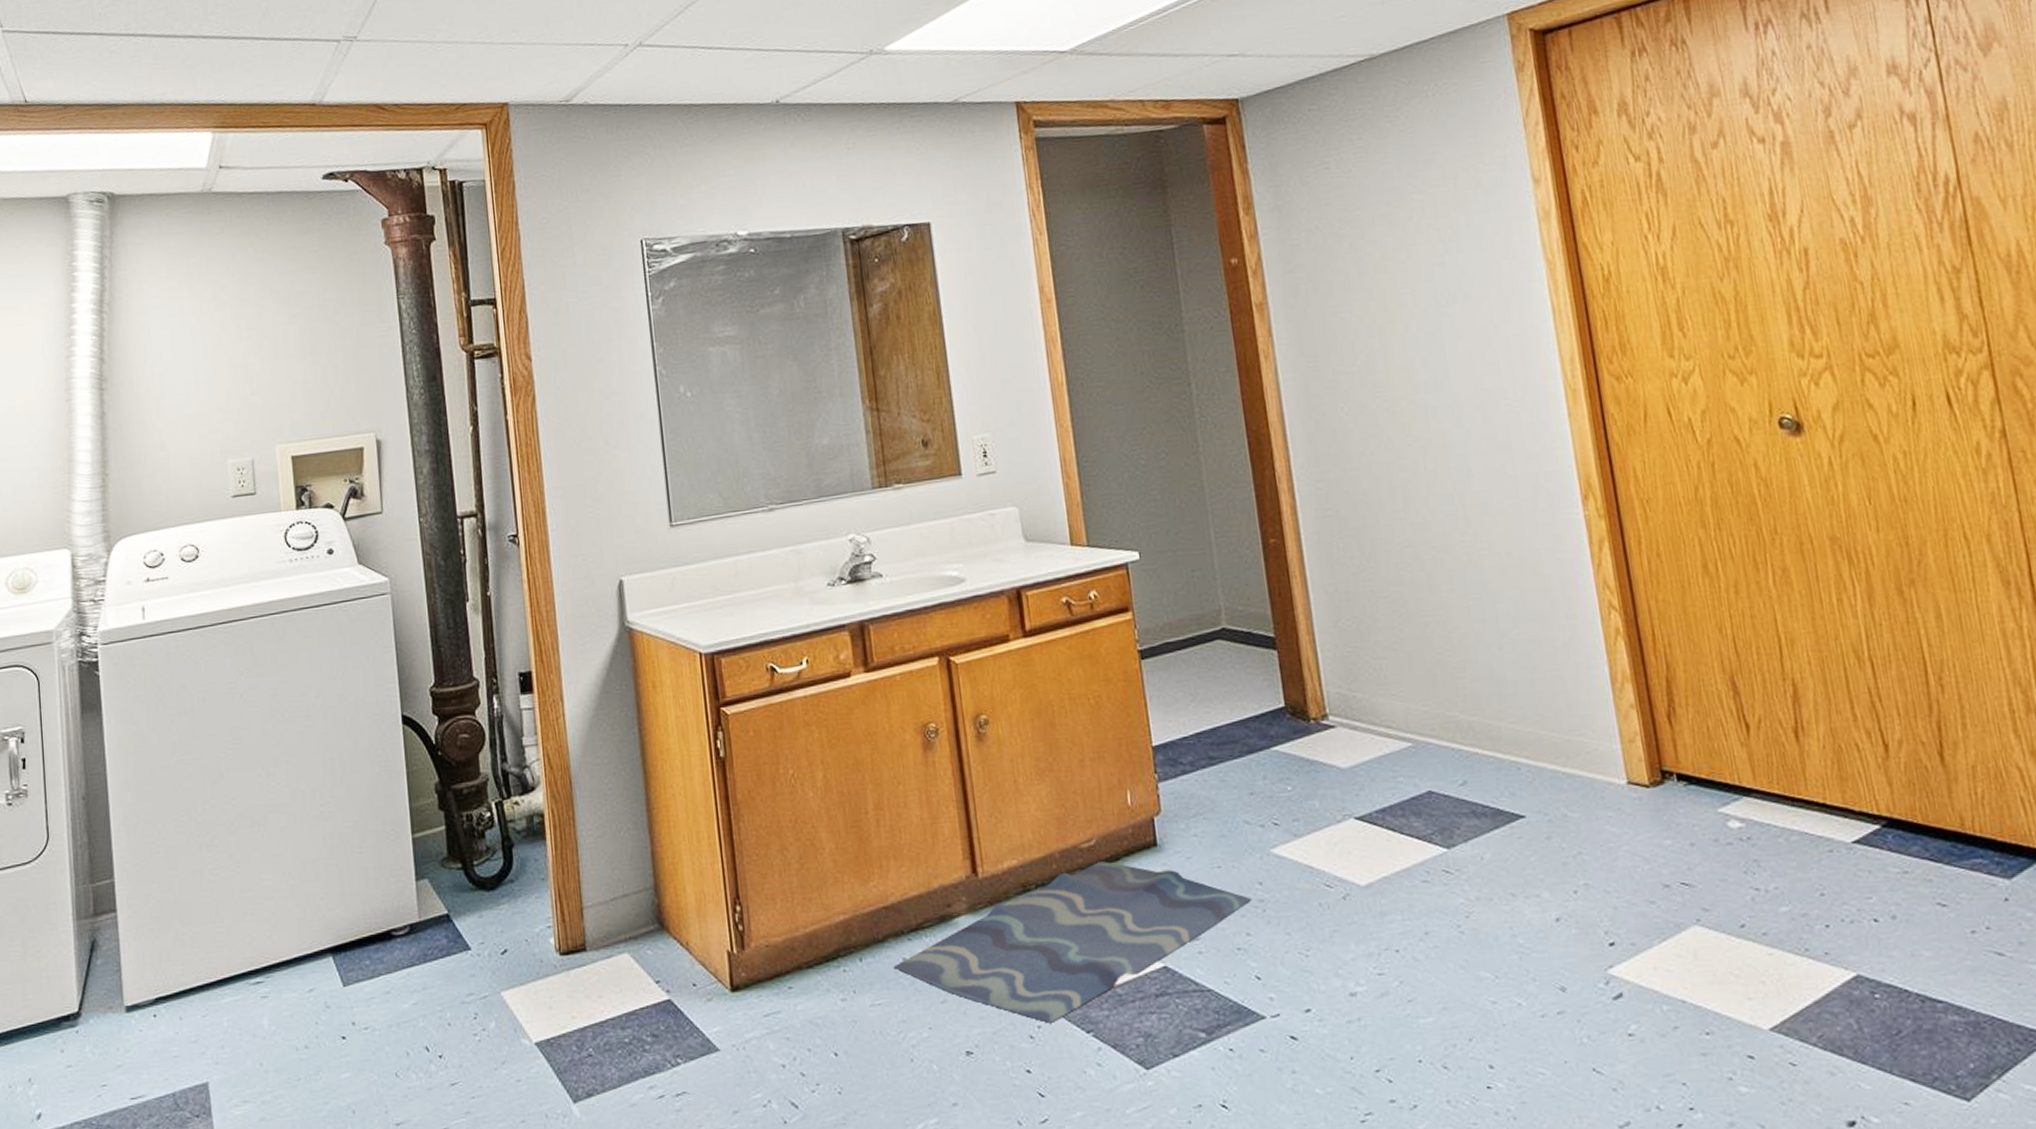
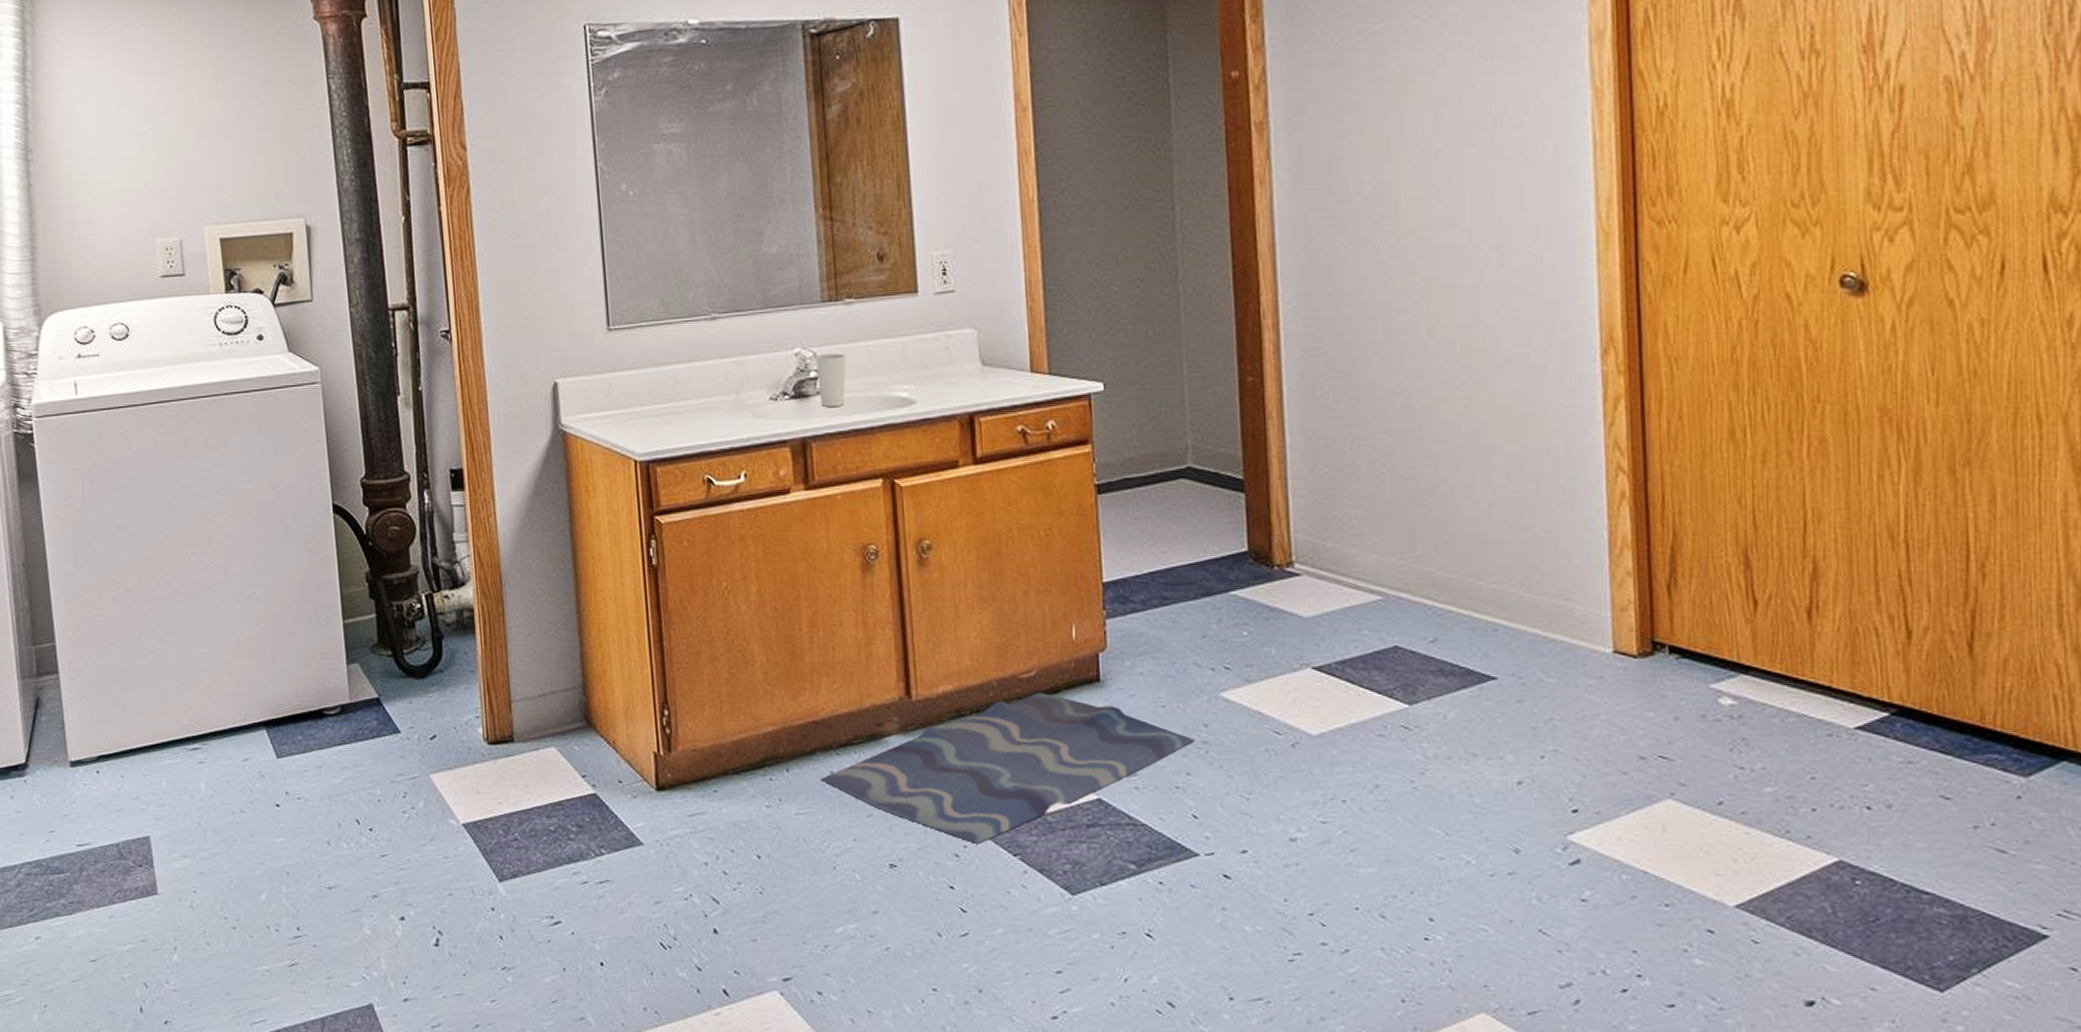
cup: none [869,537,899,590] -> present [816,353,846,408]

